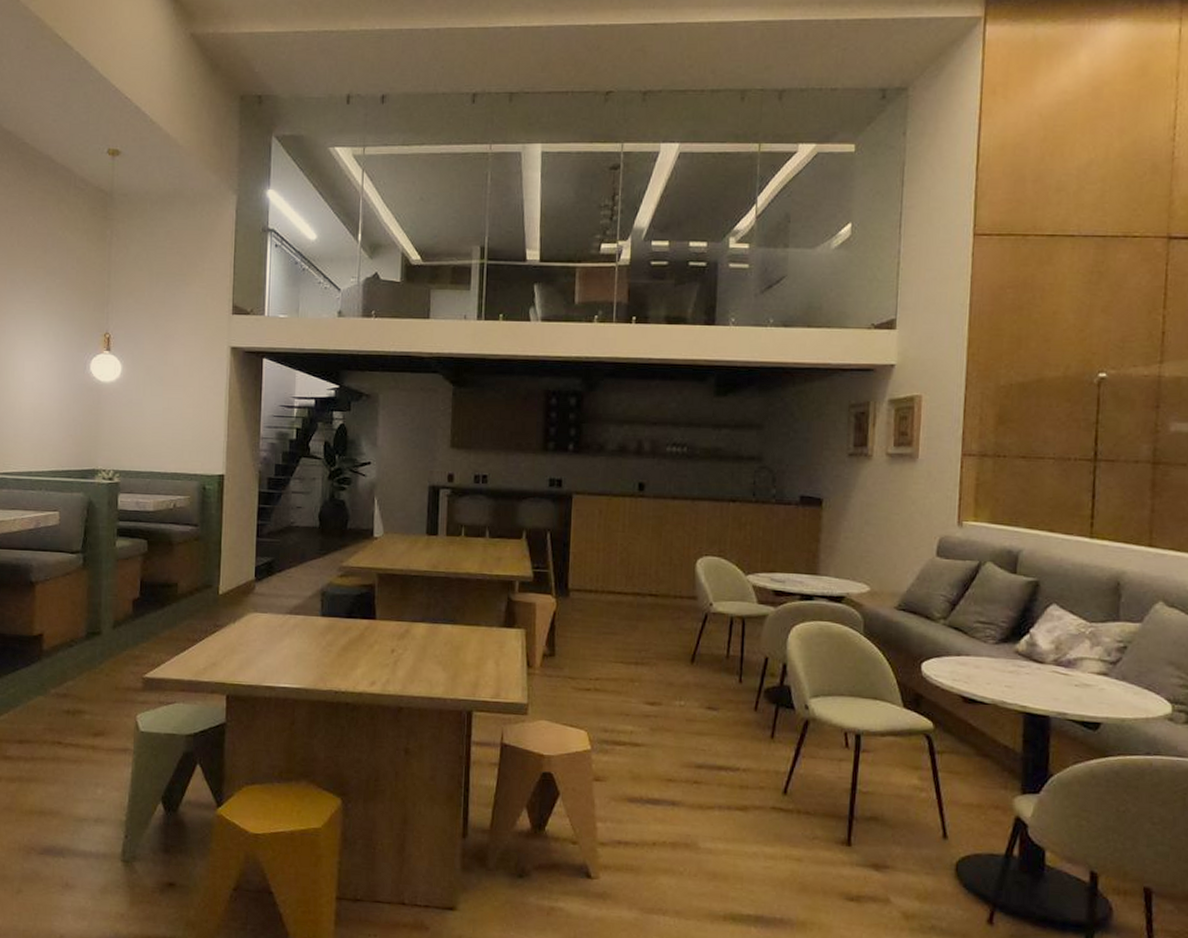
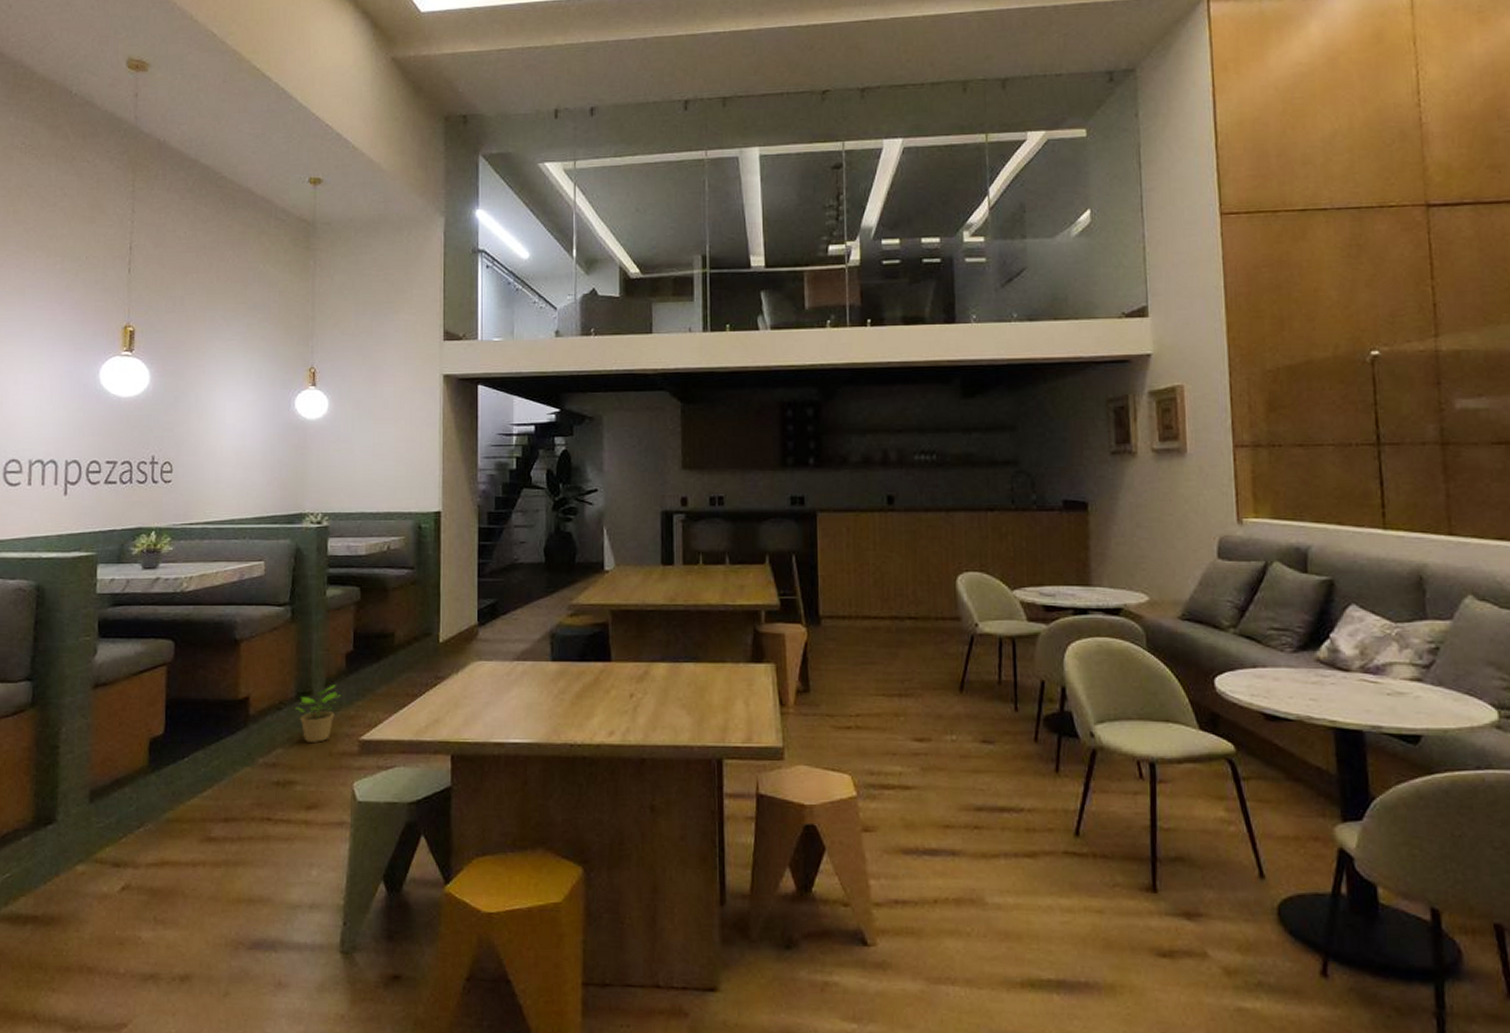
potted plant: none [86,627,128,678] -> present [296,685,341,742]

